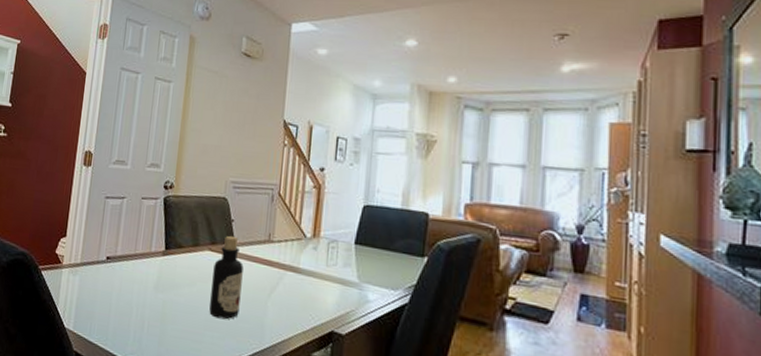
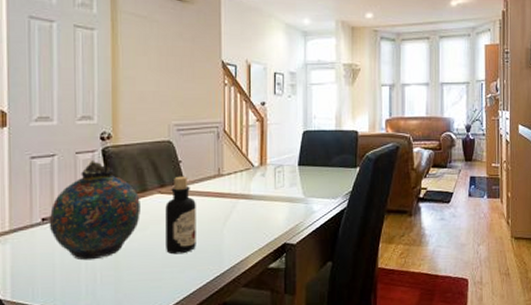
snuff bottle: none [111,206,192,308] -> present [49,159,140,261]

